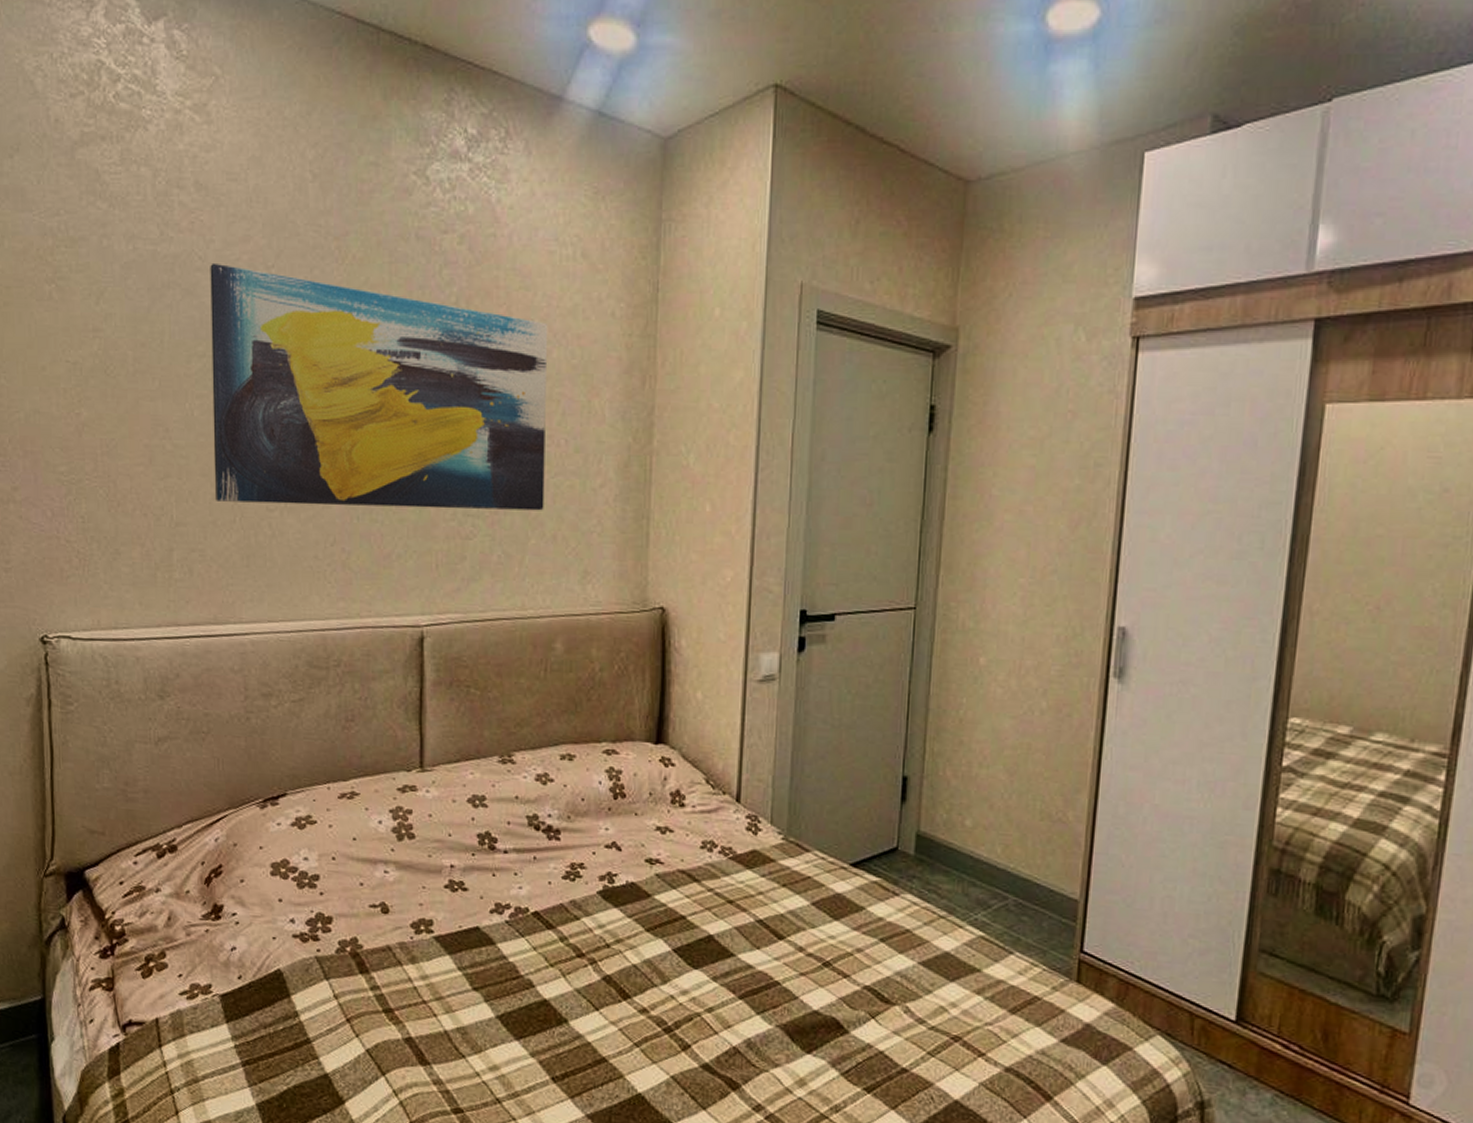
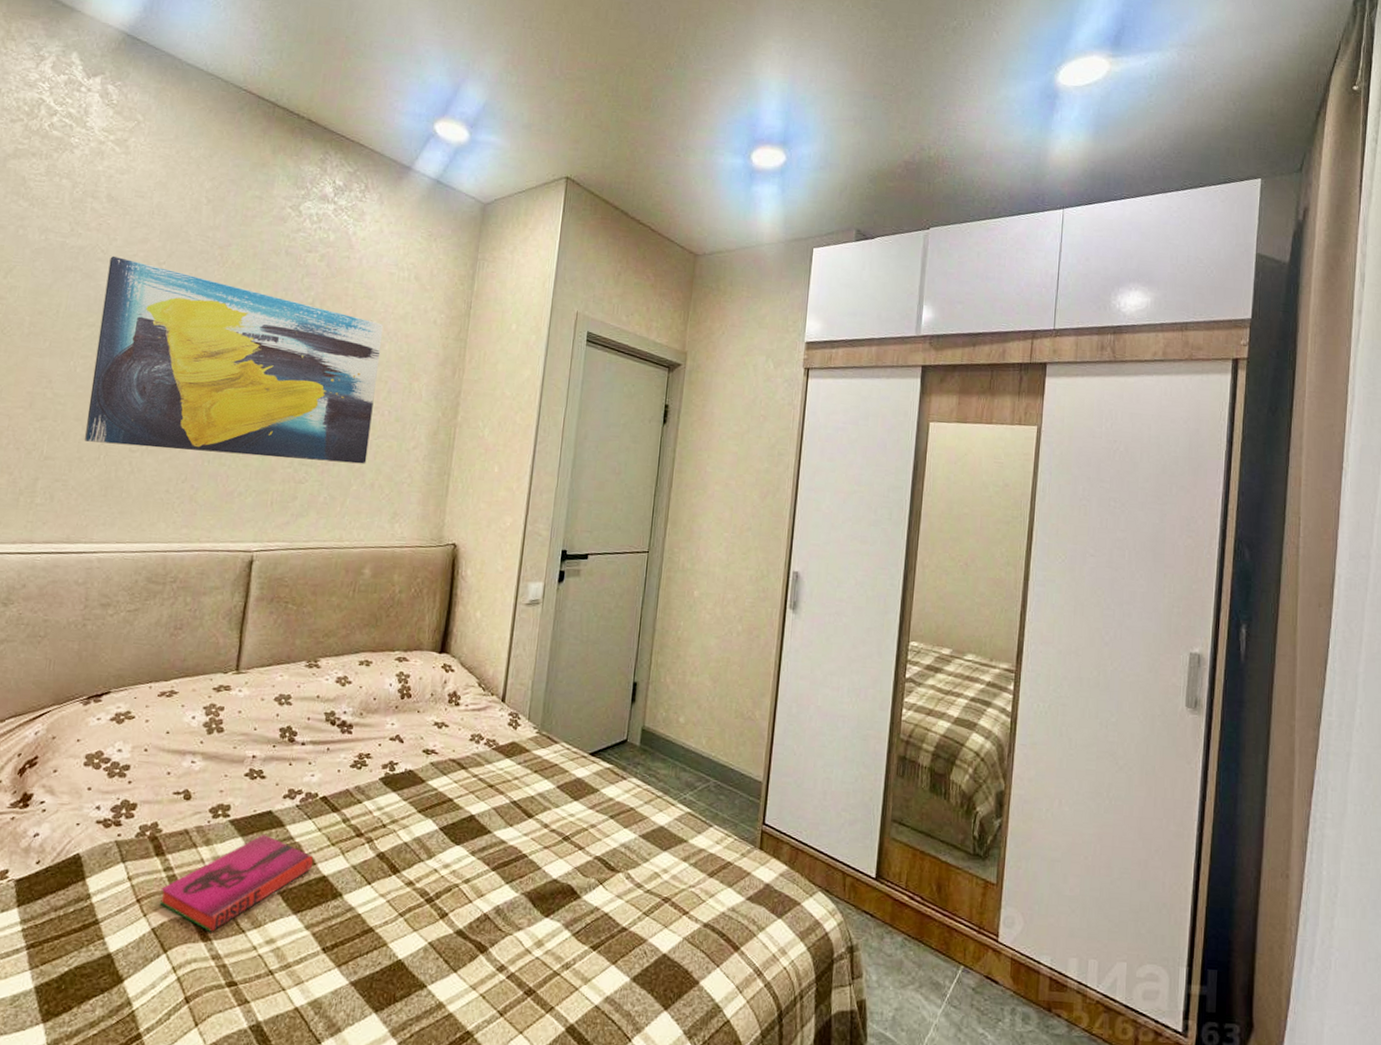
hardback book: none [370,951,532,1056] -> present [159,833,314,932]

